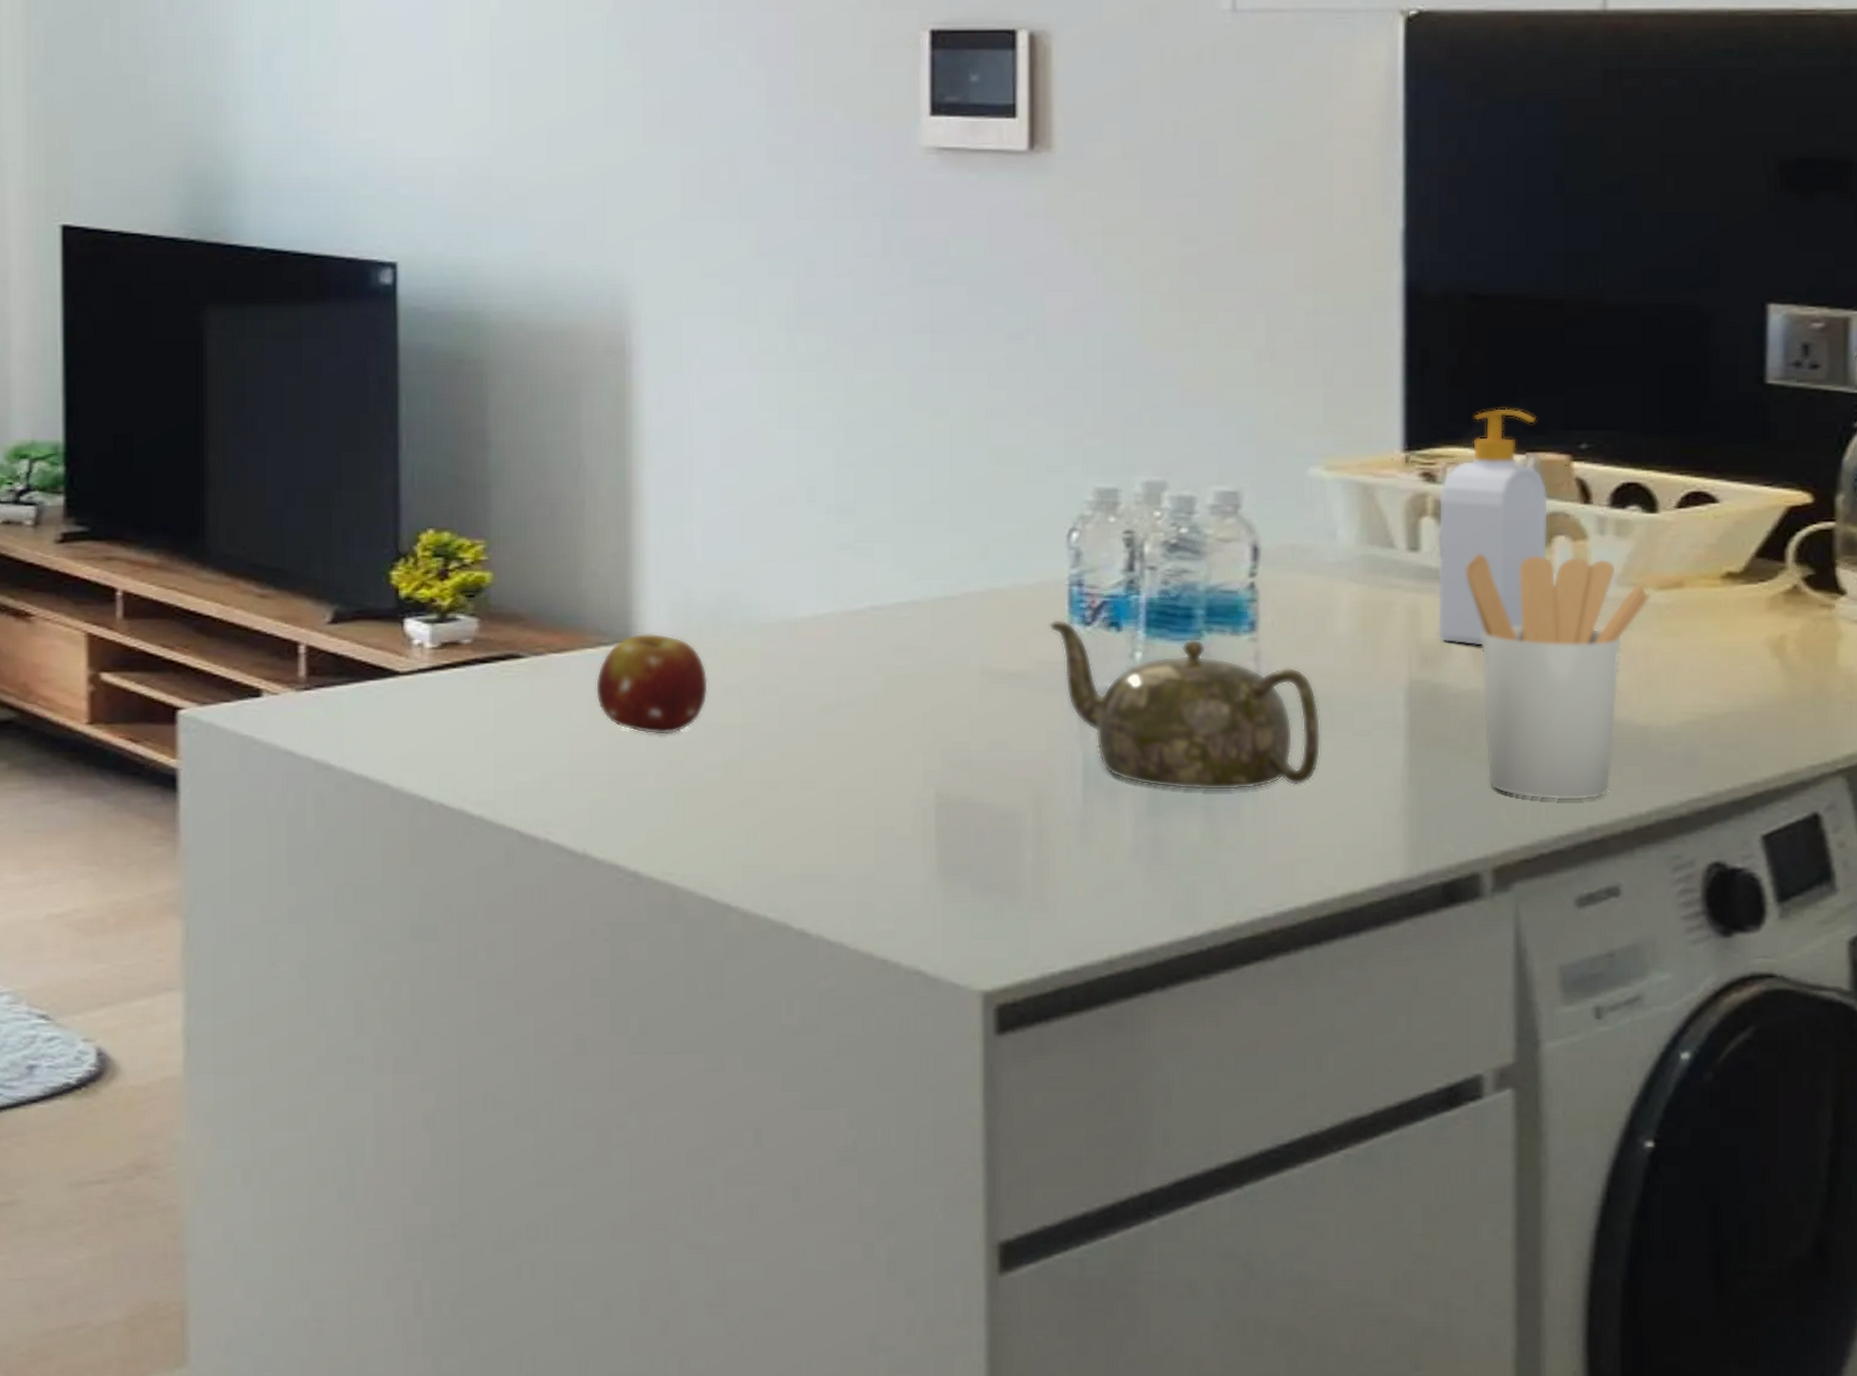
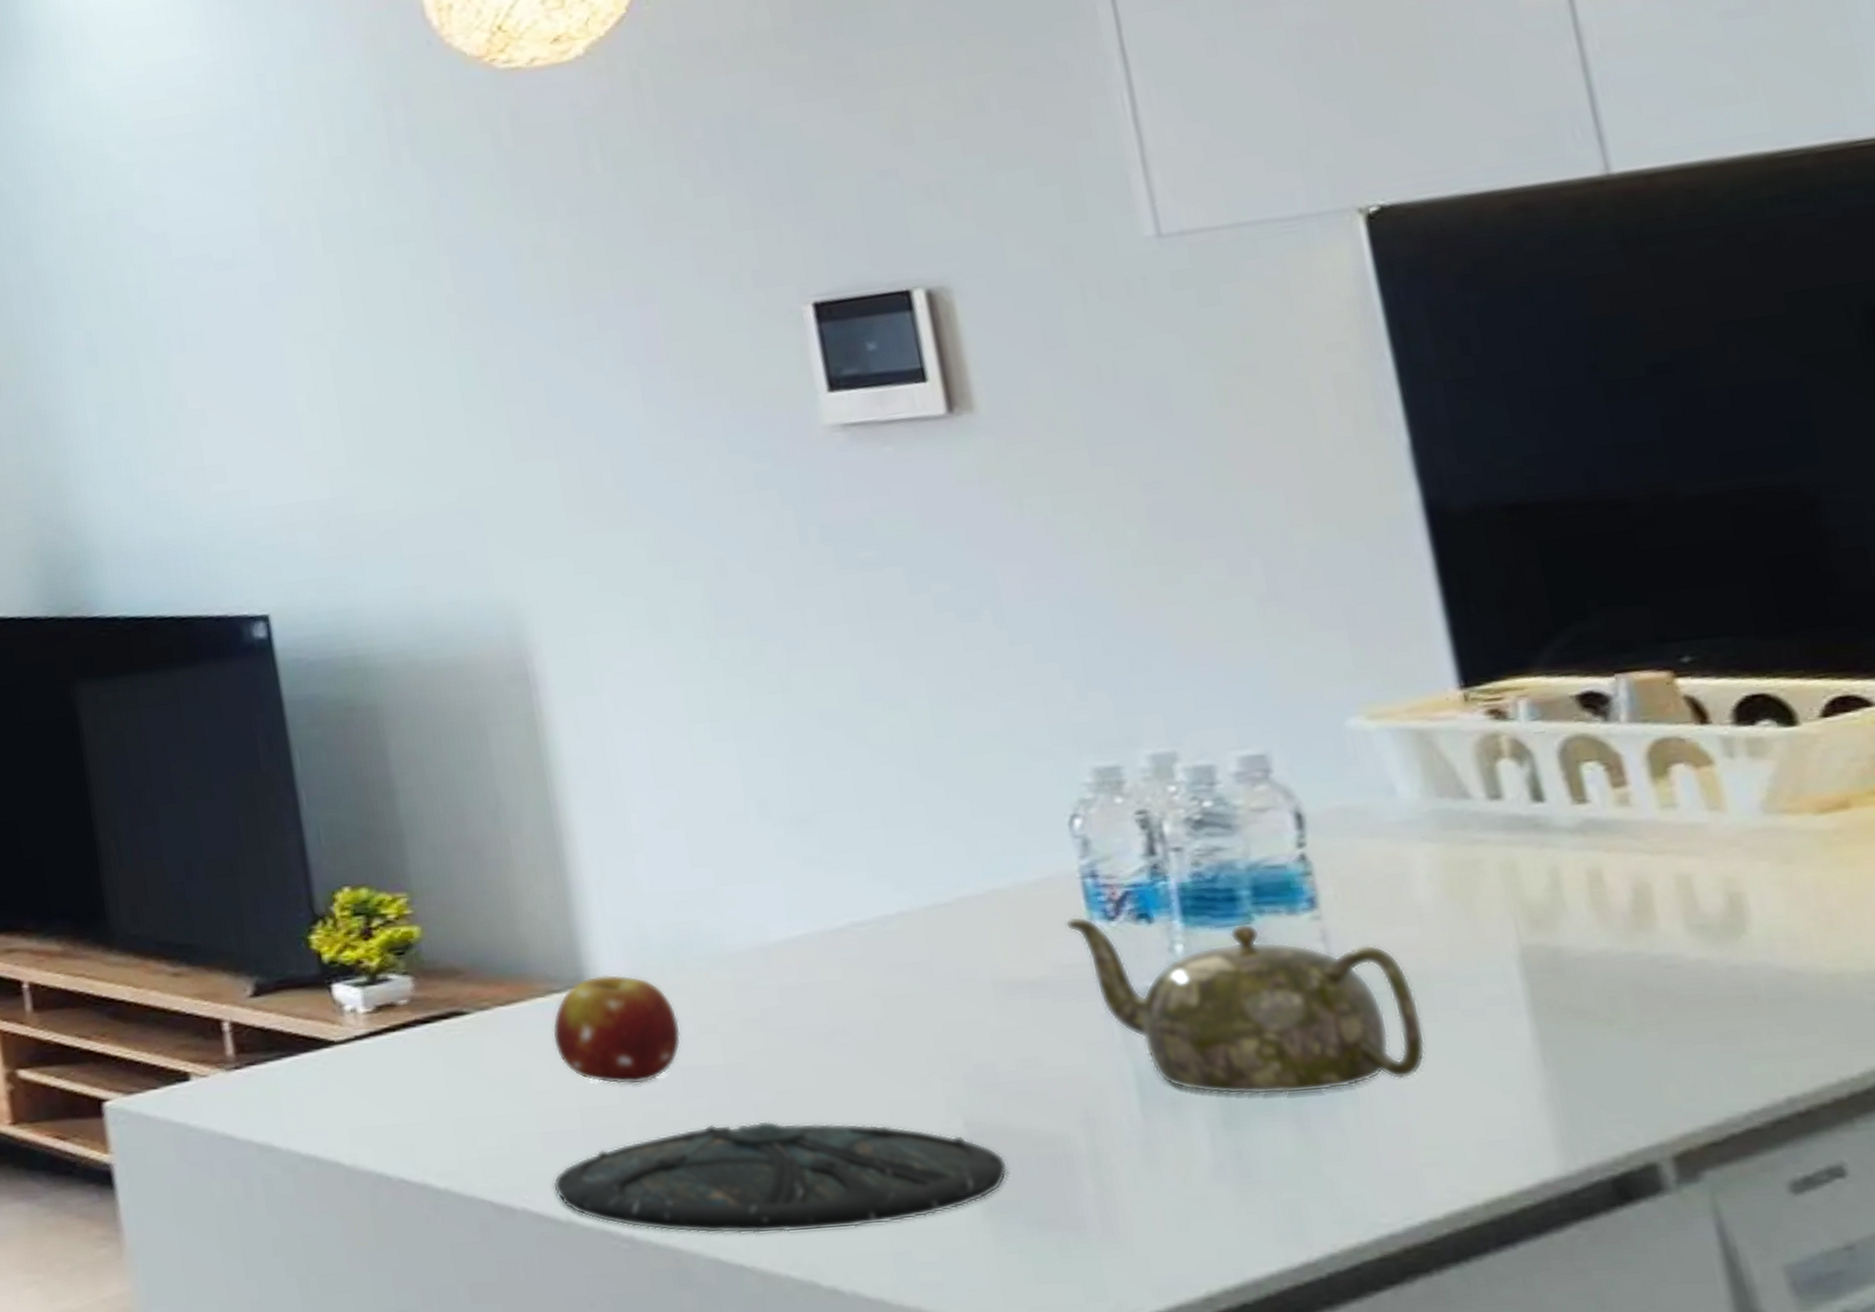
plate: none [576,777,966,879] -> present [553,1120,1009,1234]
soap bottle: present [1437,408,1549,647] -> none [1515,626,1667,901]
utensil holder: present [1466,554,1650,800] -> none [1565,785,1811,1071]

